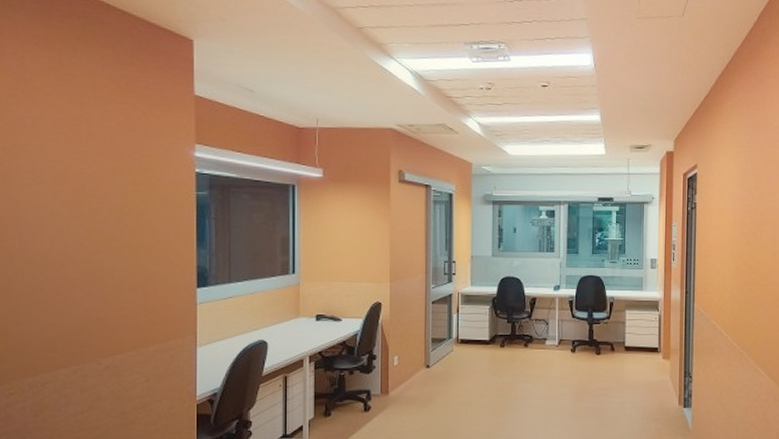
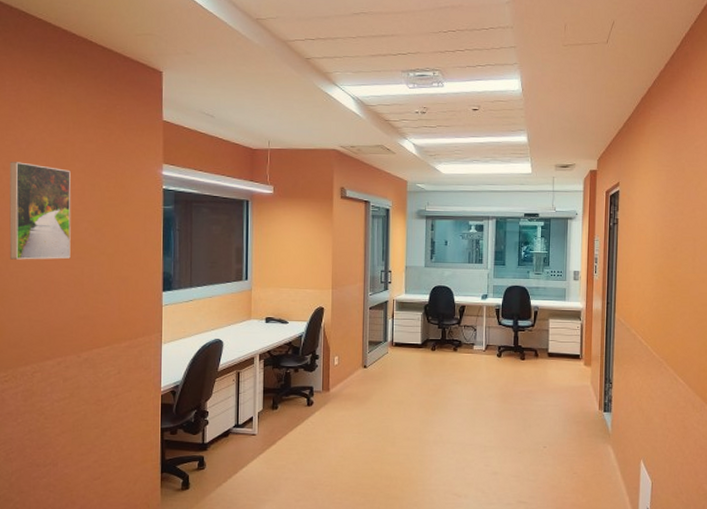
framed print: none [12,141,87,255] -> present [9,162,71,260]

